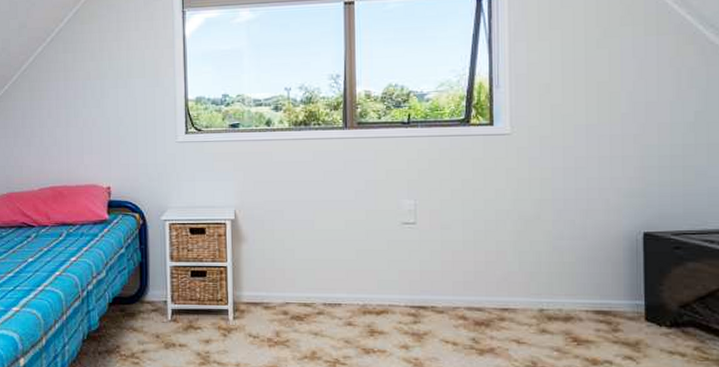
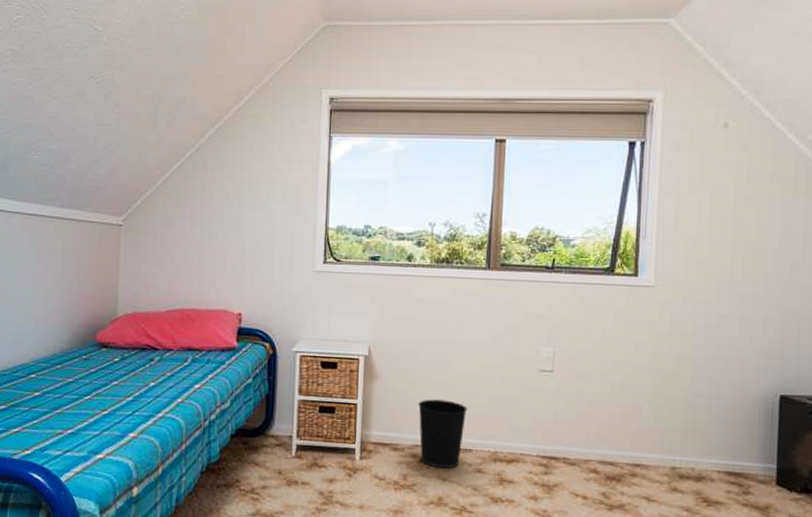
wastebasket: none [286,257,334,324] -> present [418,399,468,469]

